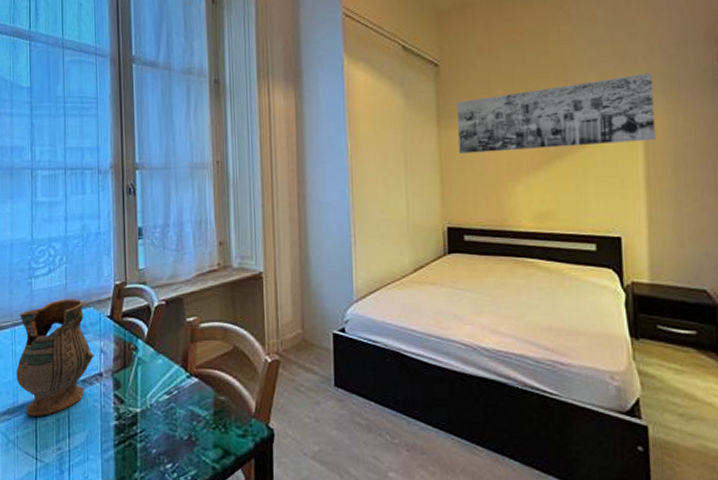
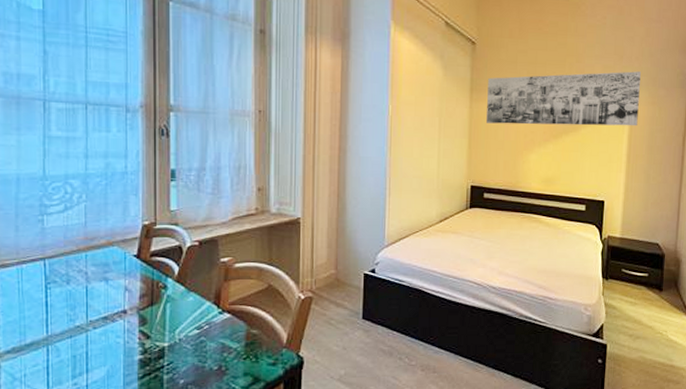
ceramic pitcher: present [16,298,95,416] -> none [23,237,119,354]

